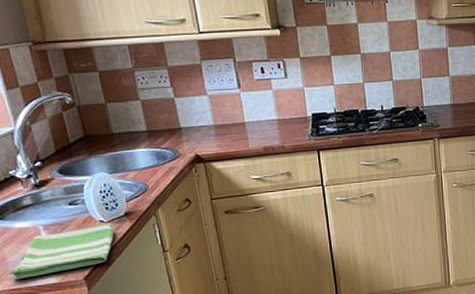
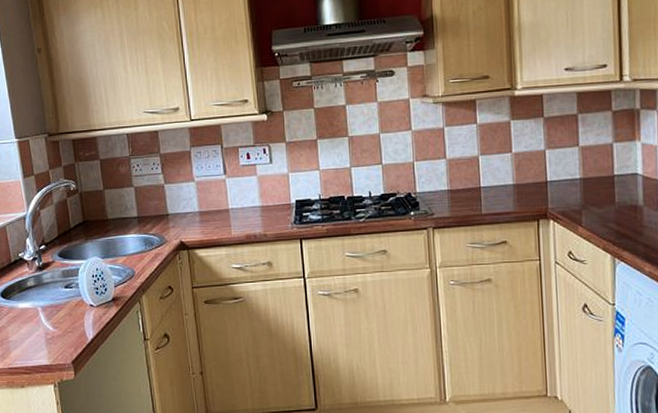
dish towel: present [8,224,115,279] -> none [9,308,102,358]

